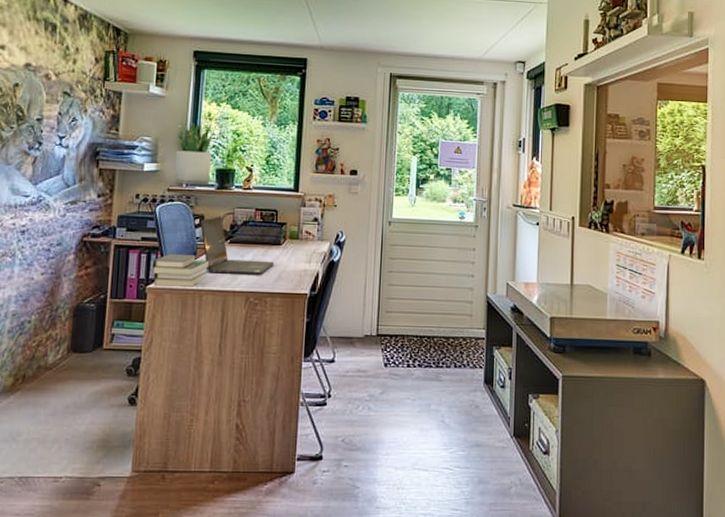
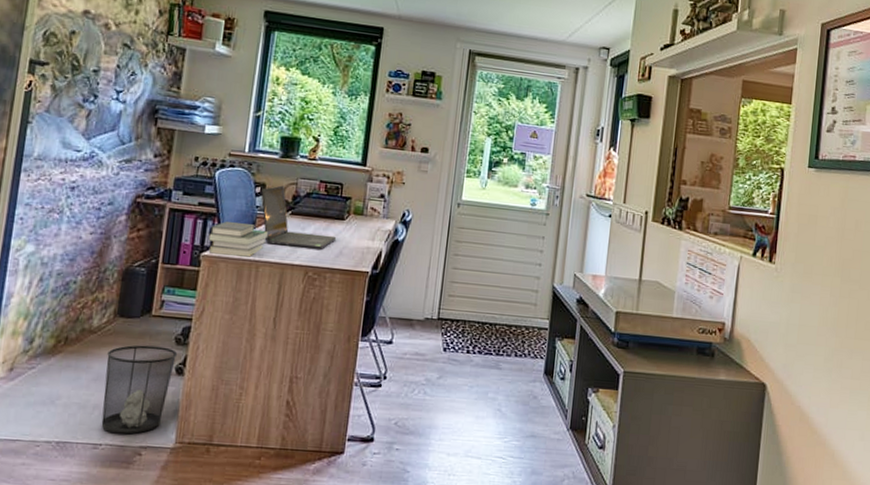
waste bin: none [60,378,130,466] -> present [101,344,178,435]
planter: present [175,120,213,185] -> none [237,84,280,153]

